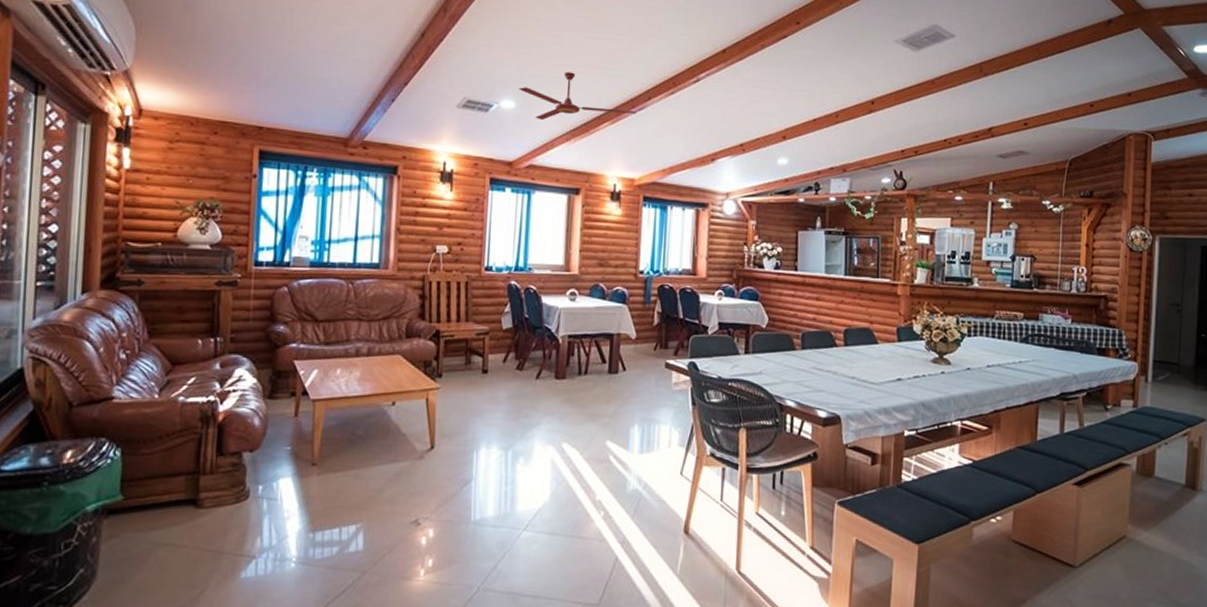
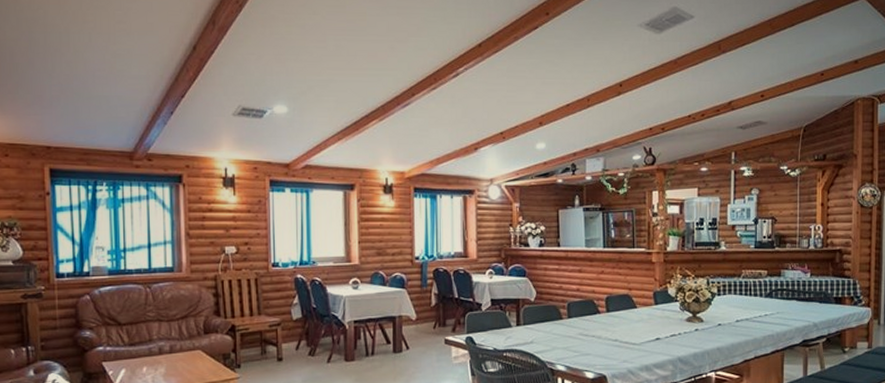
ceiling fan: present [519,71,637,121] -> none [290,74,402,123]

